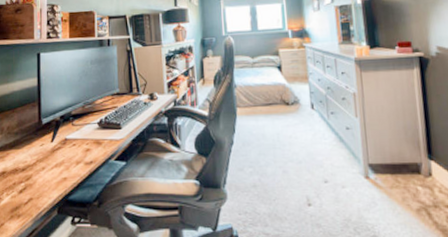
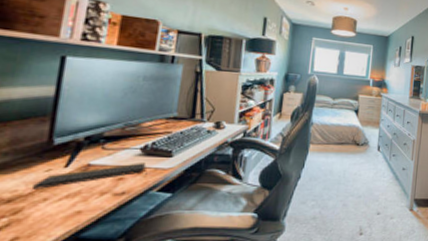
notepad: none [35,134,104,160] -> present [33,161,147,189]

